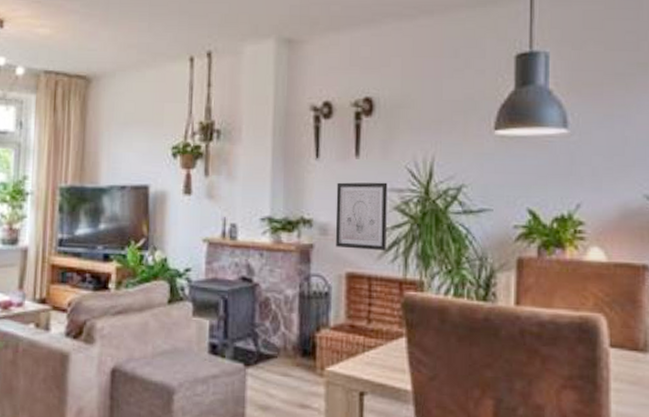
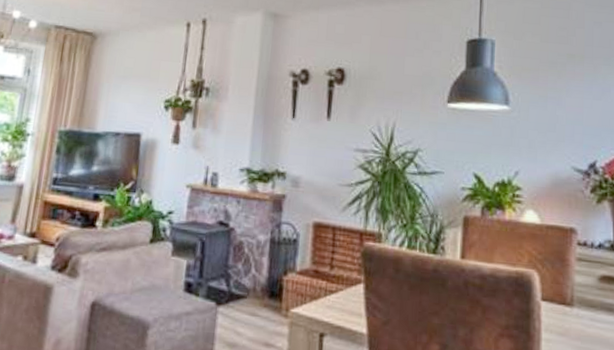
wall art: present [335,182,388,250] -> none [305,140,354,204]

